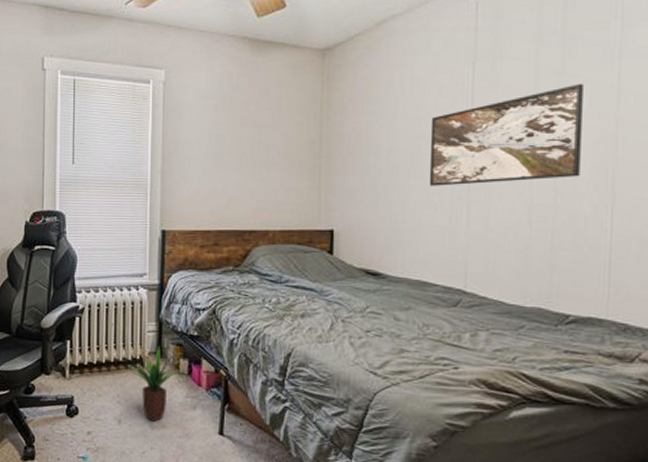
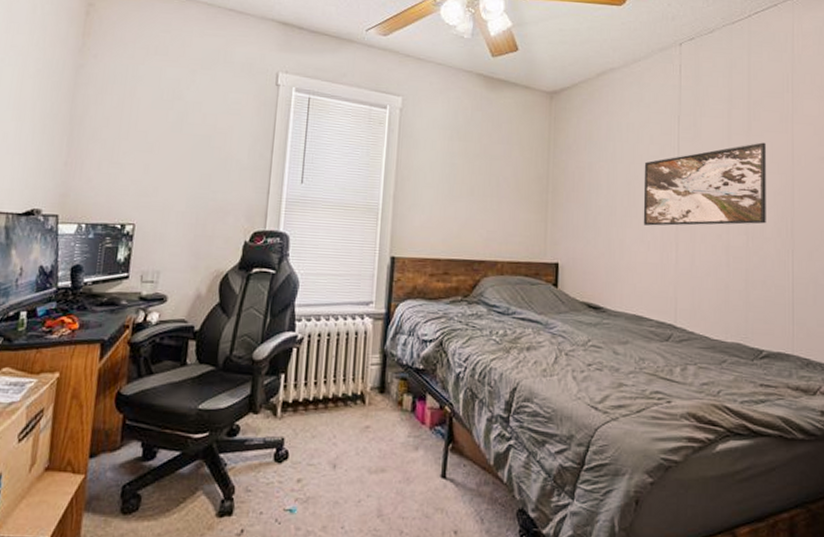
potted plant: present [129,346,179,422] -> none [349,381,402,465]

